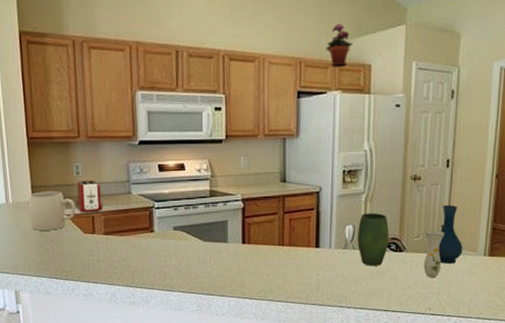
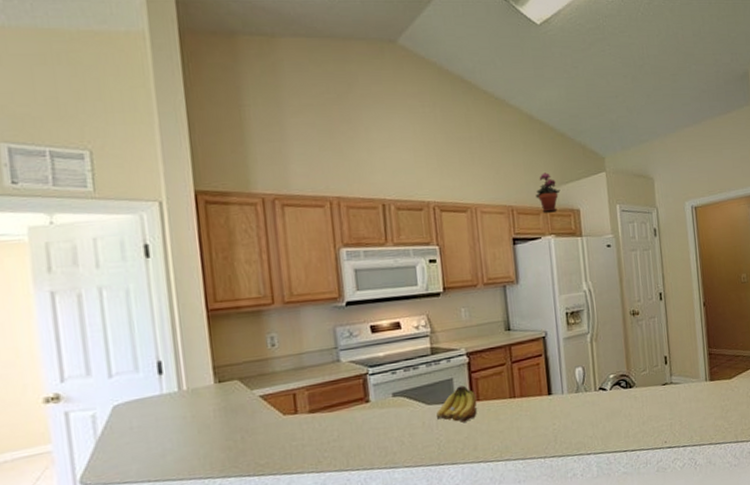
mug: present [28,191,77,231] -> none [209,368,273,420]
toaster: present [76,180,104,213] -> none [271,351,307,390]
fruit: none [209,228,248,261] -> present [436,385,478,423]
vase: present [358,205,463,277] -> none [587,335,687,410]

